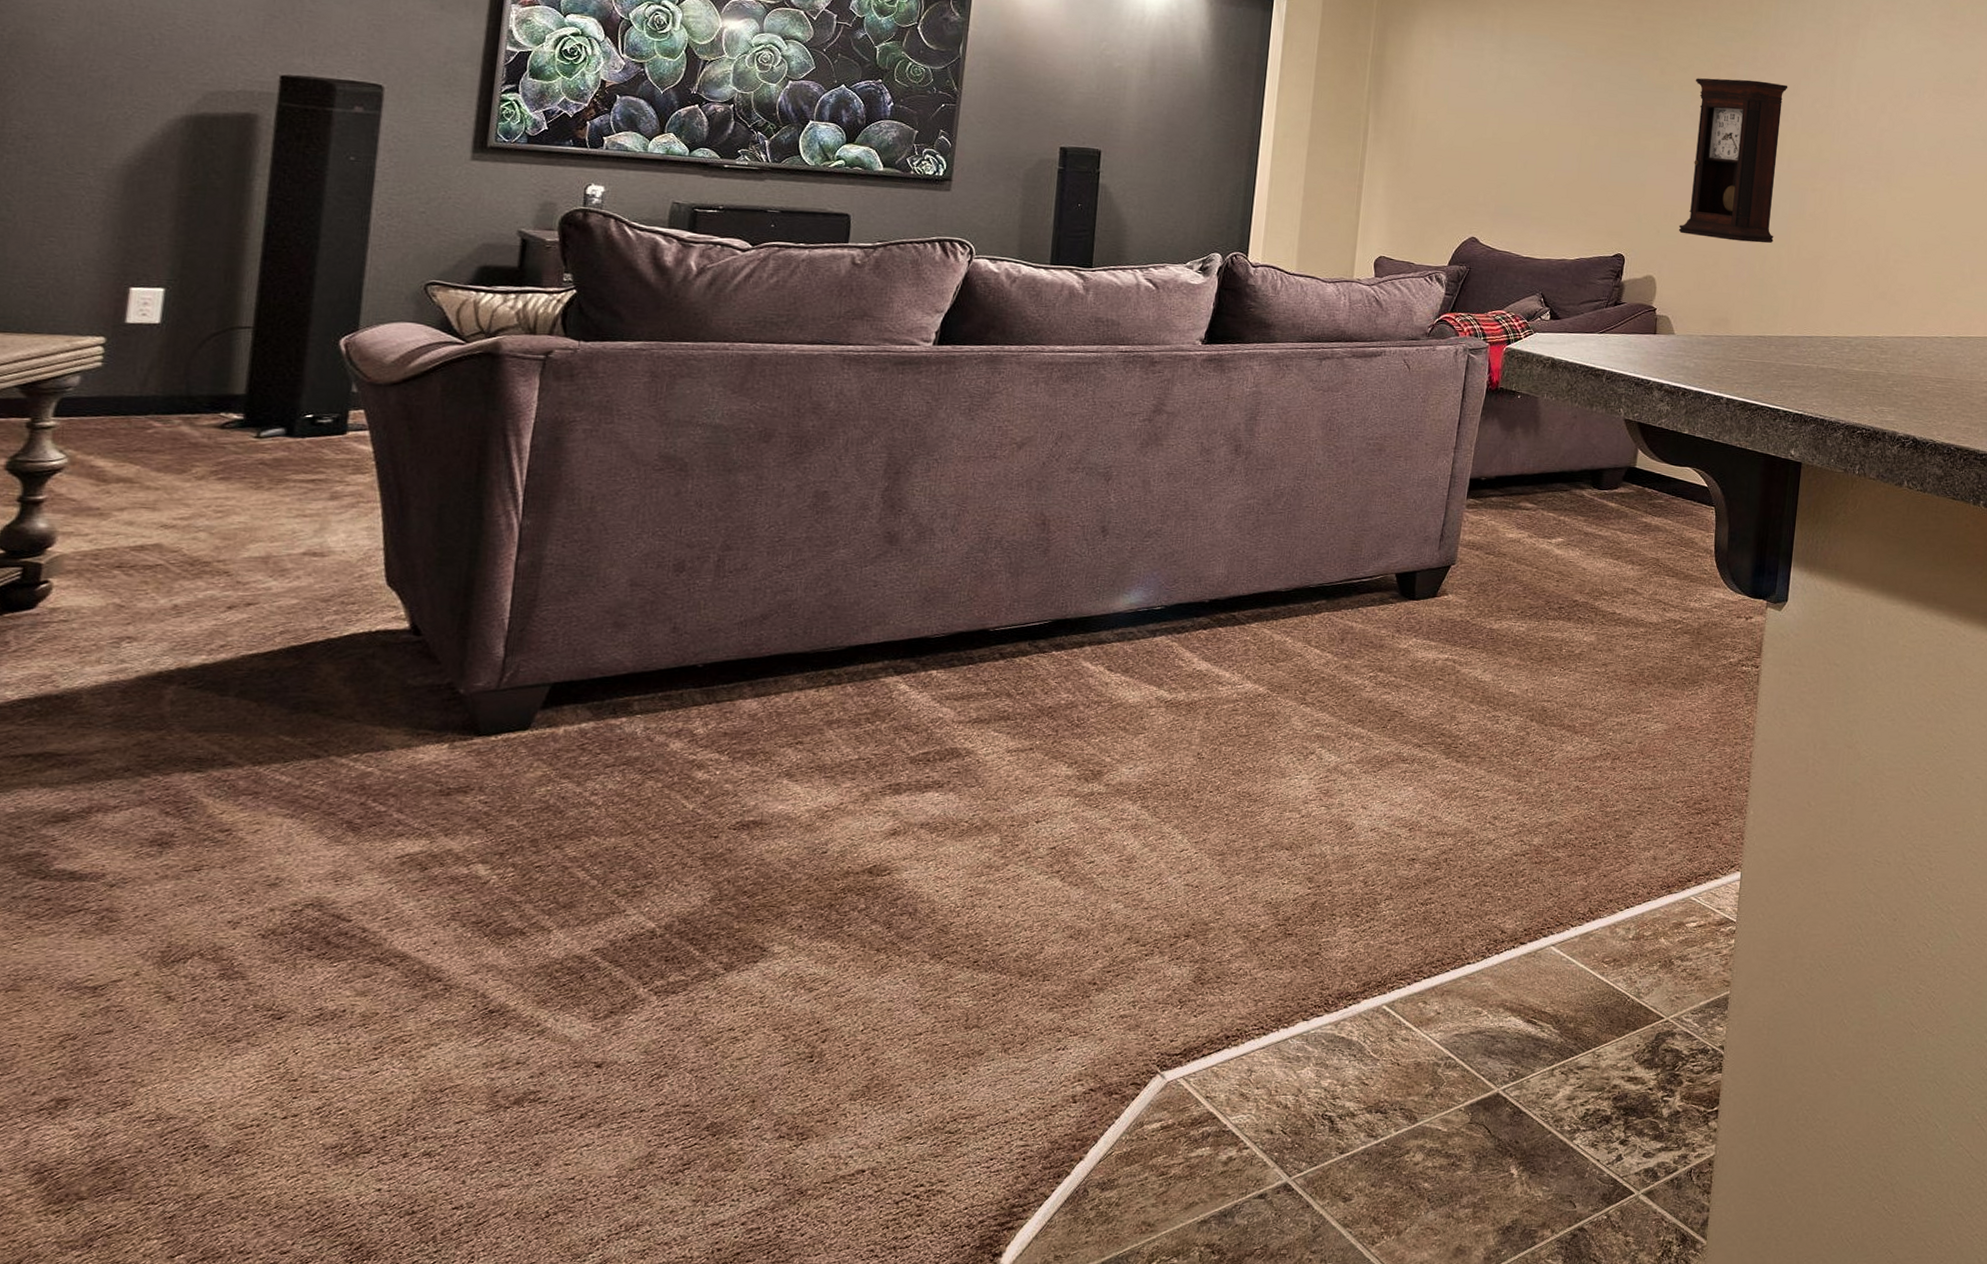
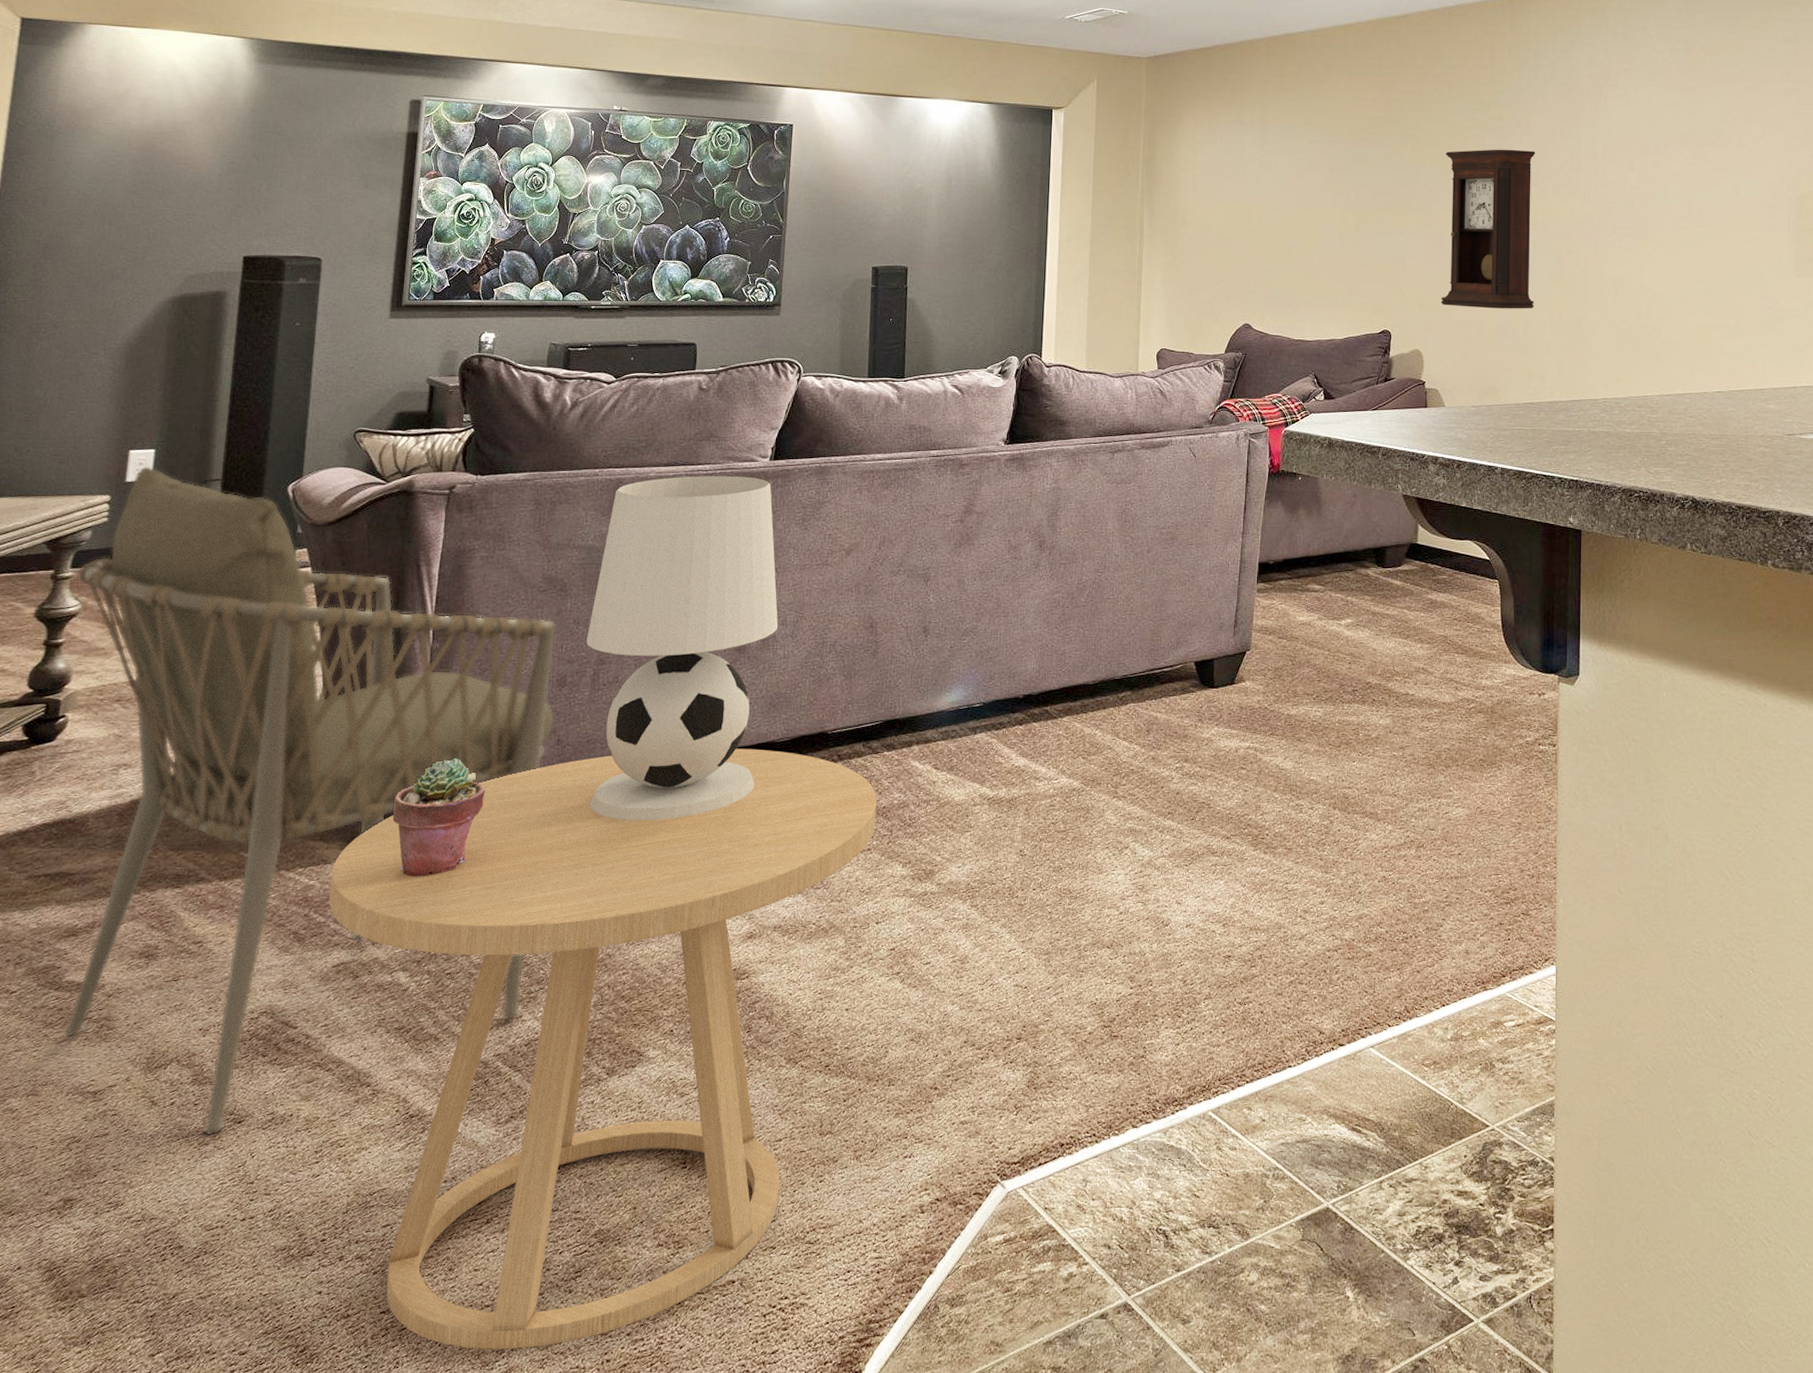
armchair: none [53,305,675,1033] -> present [64,465,557,1136]
side table: none [391,643,1042,1242] -> present [328,748,877,1350]
potted succulent: none [469,642,586,767] -> present [391,757,486,877]
table lamp: none [709,356,937,715] -> present [586,476,778,821]

